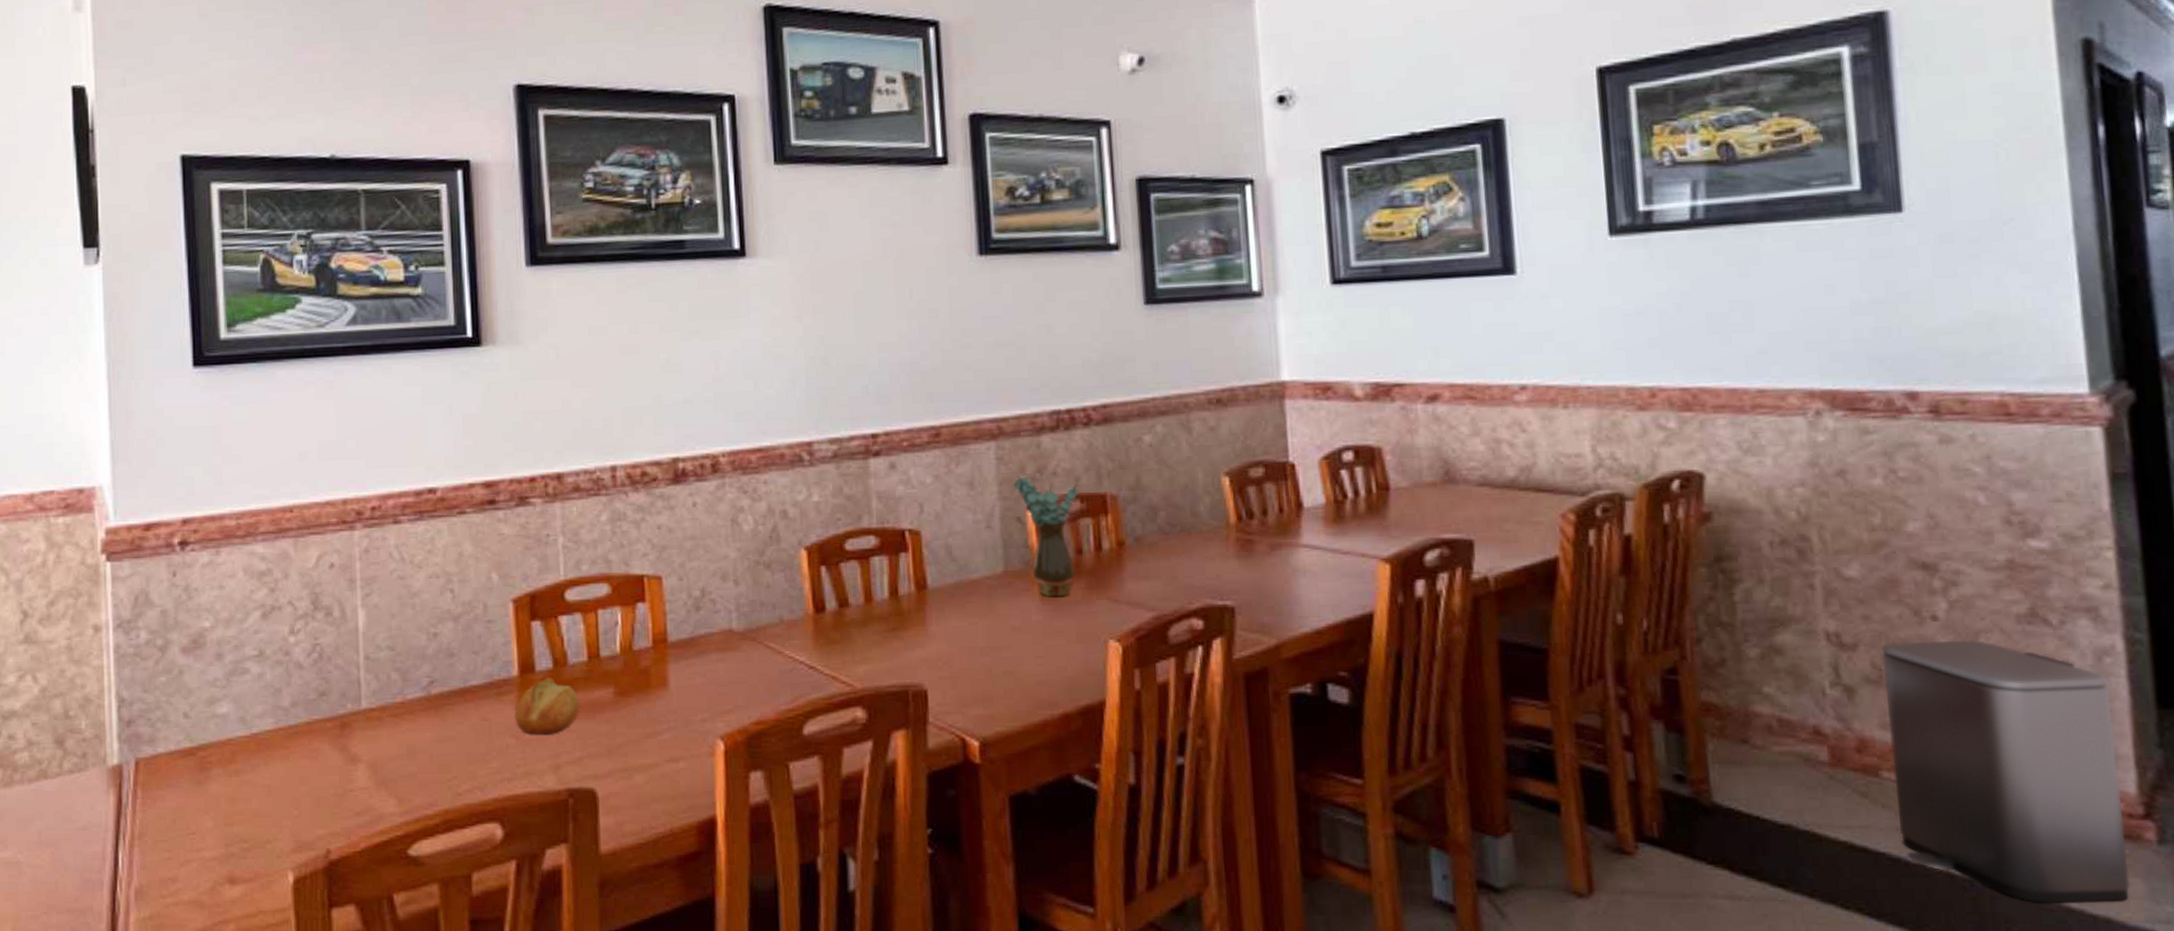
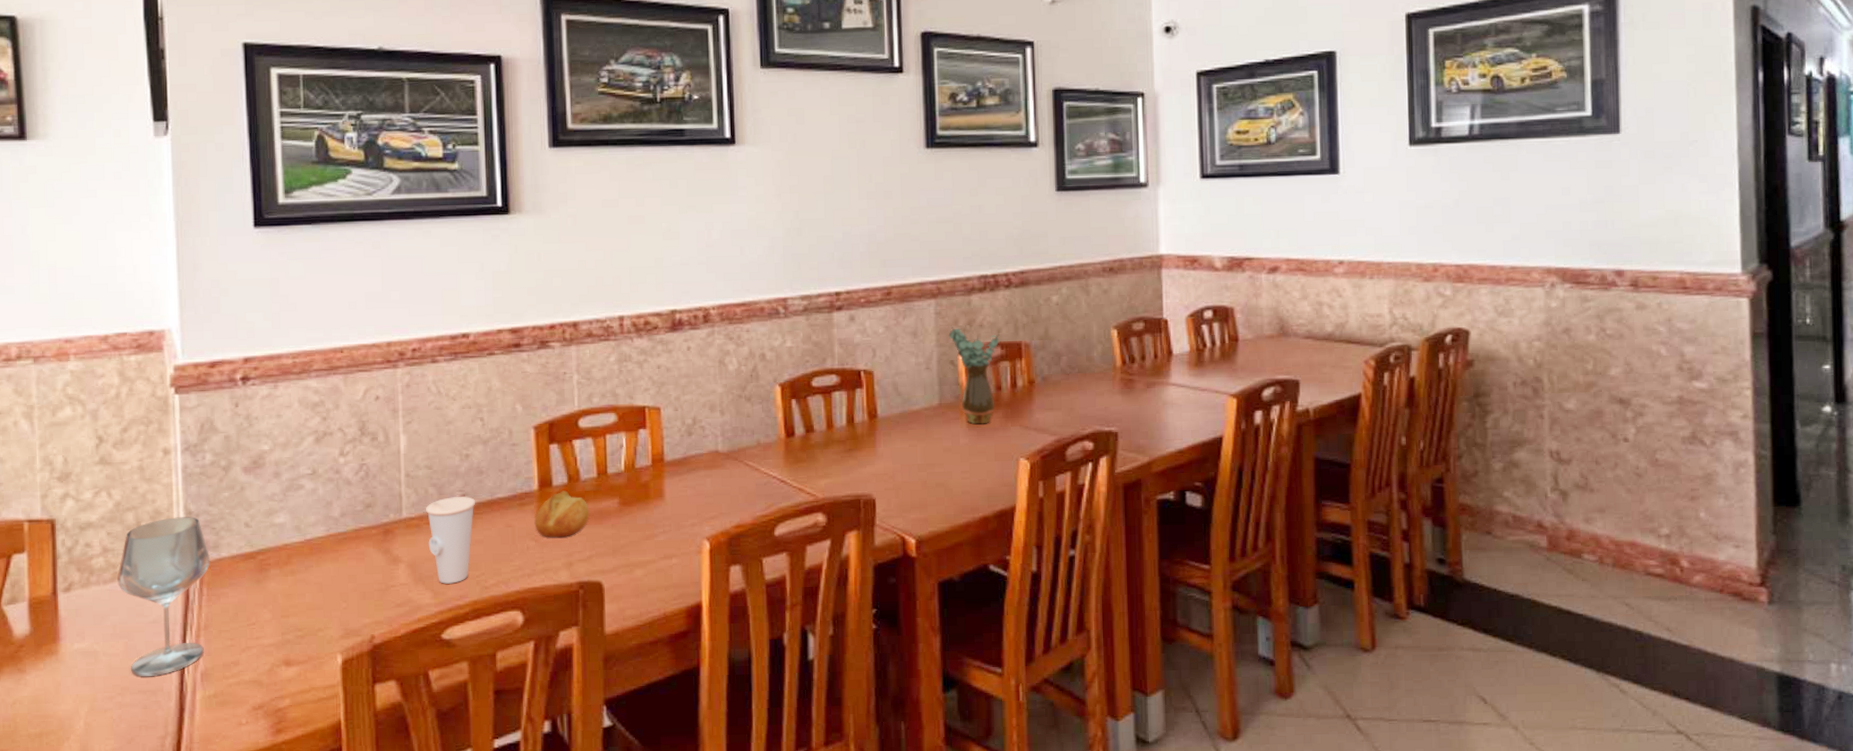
wine glass: none [43,705,146,894] -> present [117,517,211,677]
cup: none [387,684,446,789] -> present [425,497,476,584]
pedal bin: present [1881,640,2130,904] -> none [1588,456,1748,650]

